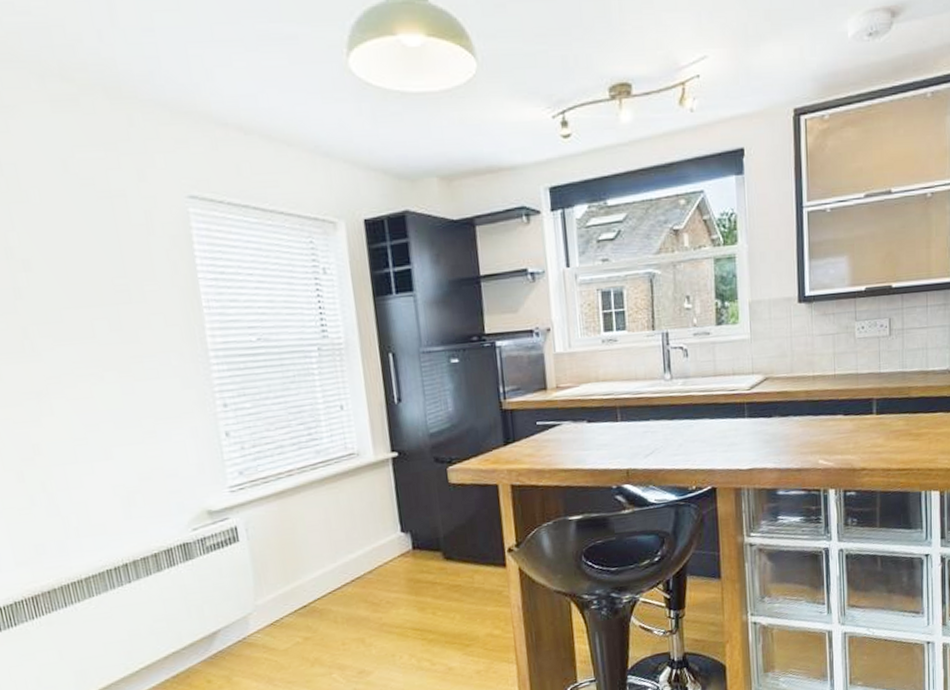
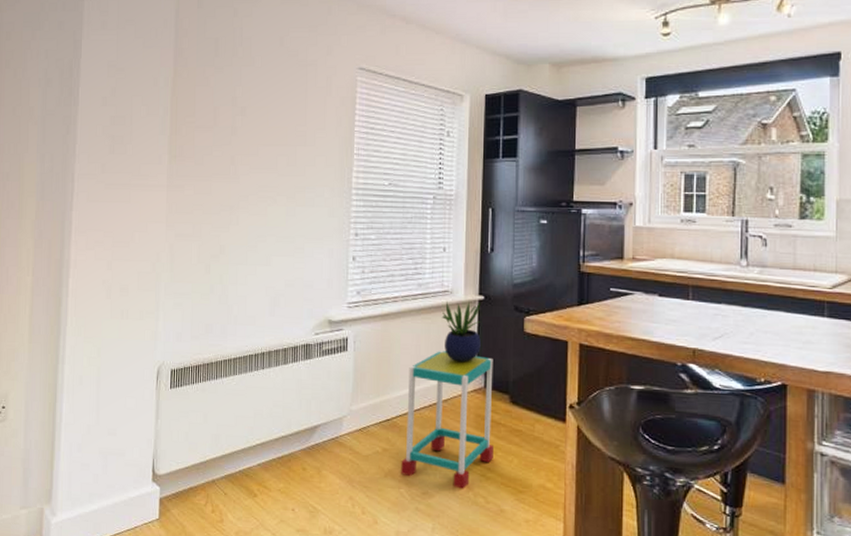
side table: none [320,517,433,660] -> present [401,350,493,489]
potted plant: none [350,460,402,529] -> present [441,301,481,363]

